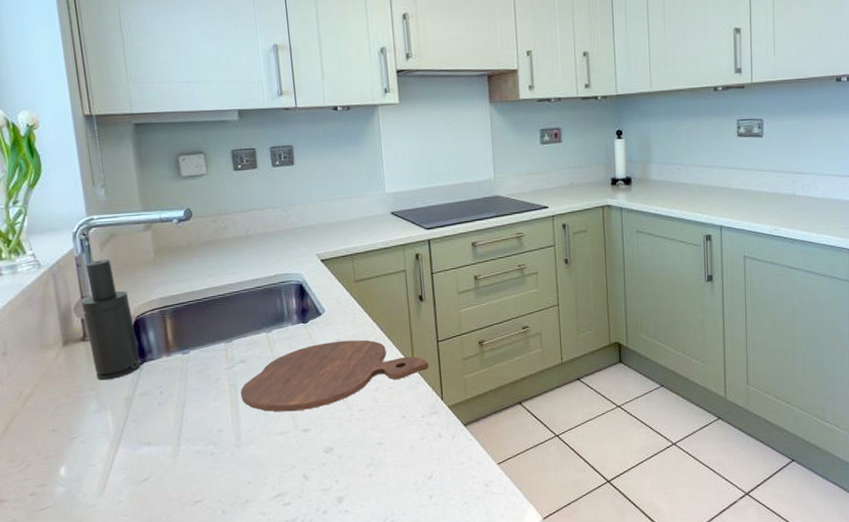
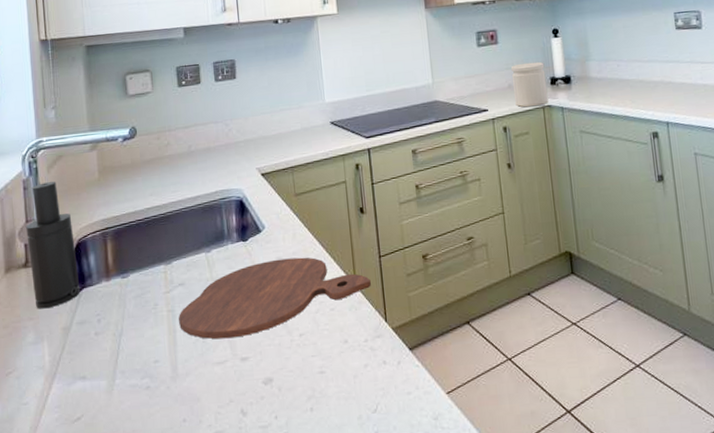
jar: none [573,162,608,206] -> present [510,61,549,108]

